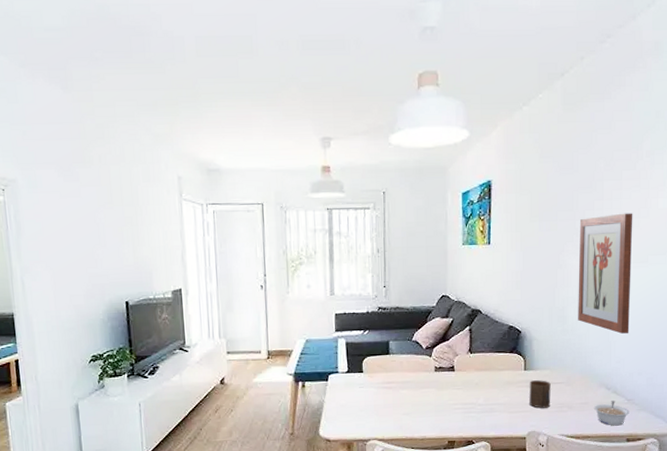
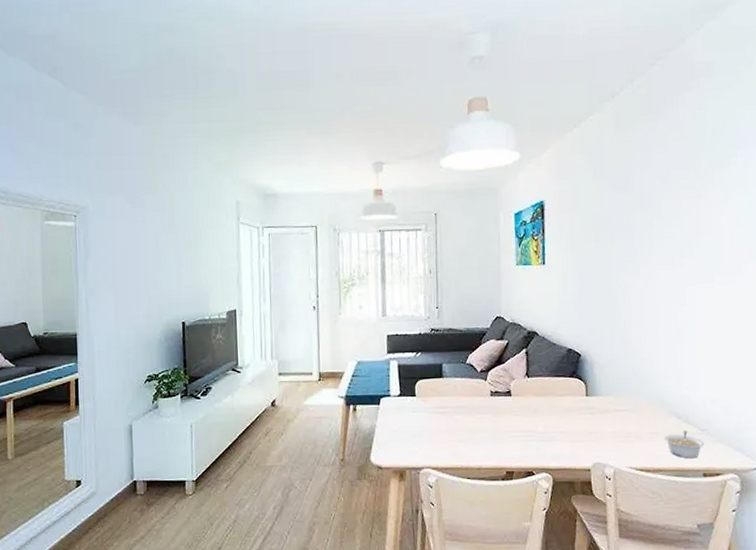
cup: present [529,380,551,408] -> none [592,407,616,438]
wall art: present [578,213,633,334] -> none [638,231,699,358]

